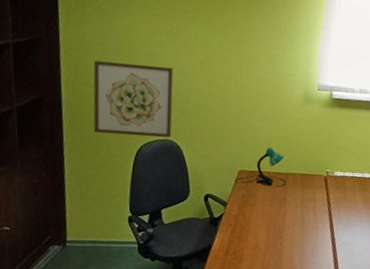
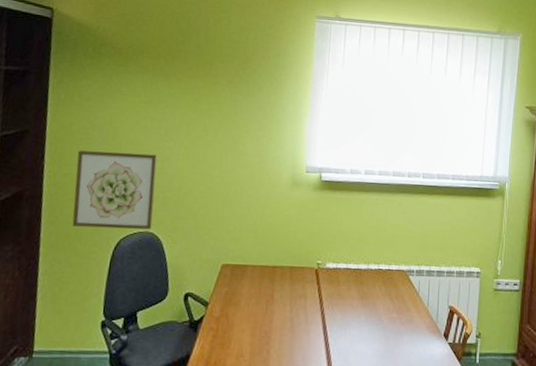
desk lamp: present [236,147,286,187] -> none [218,237,273,283]

